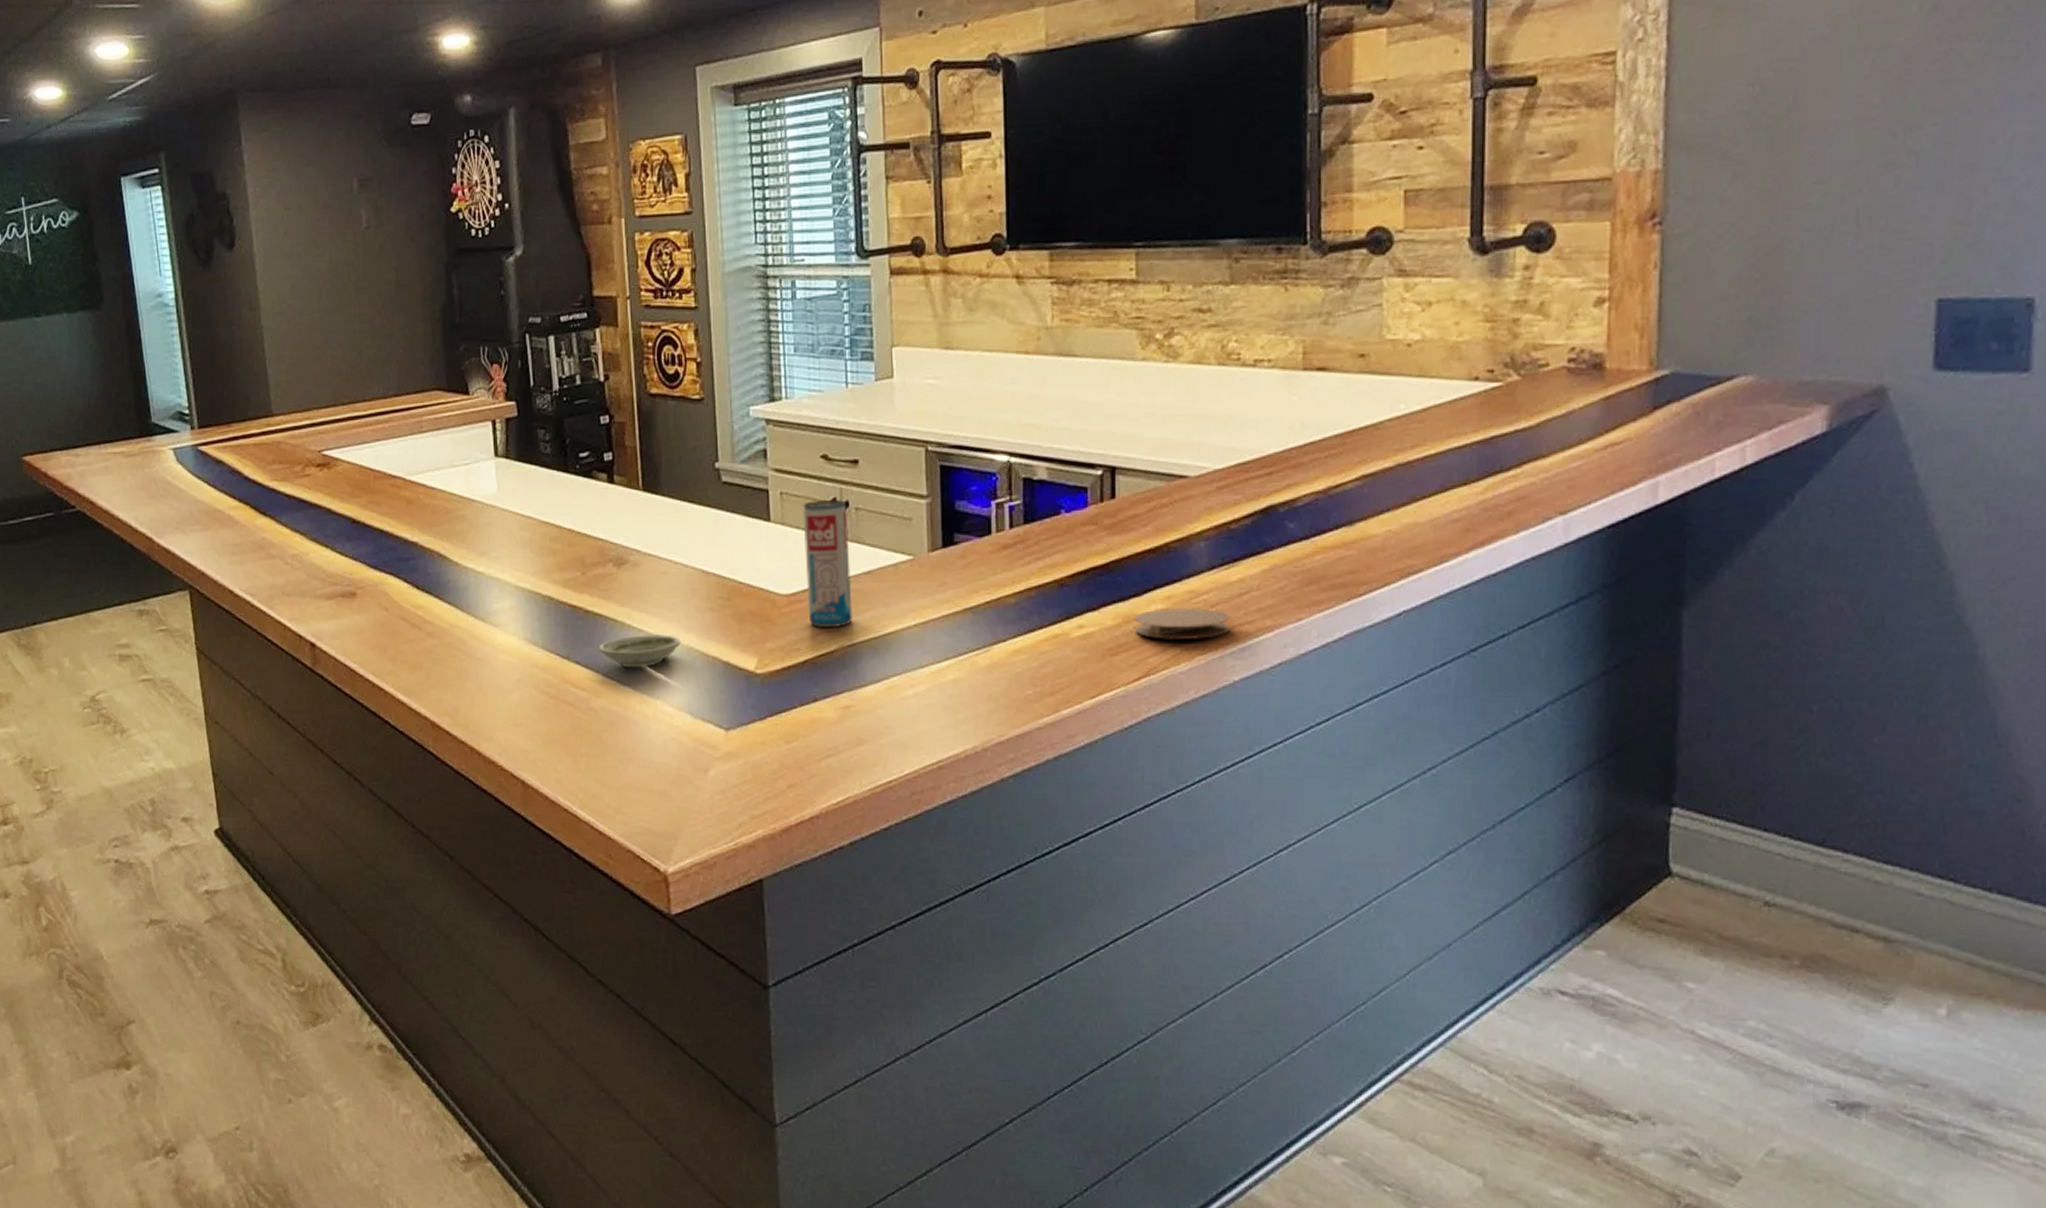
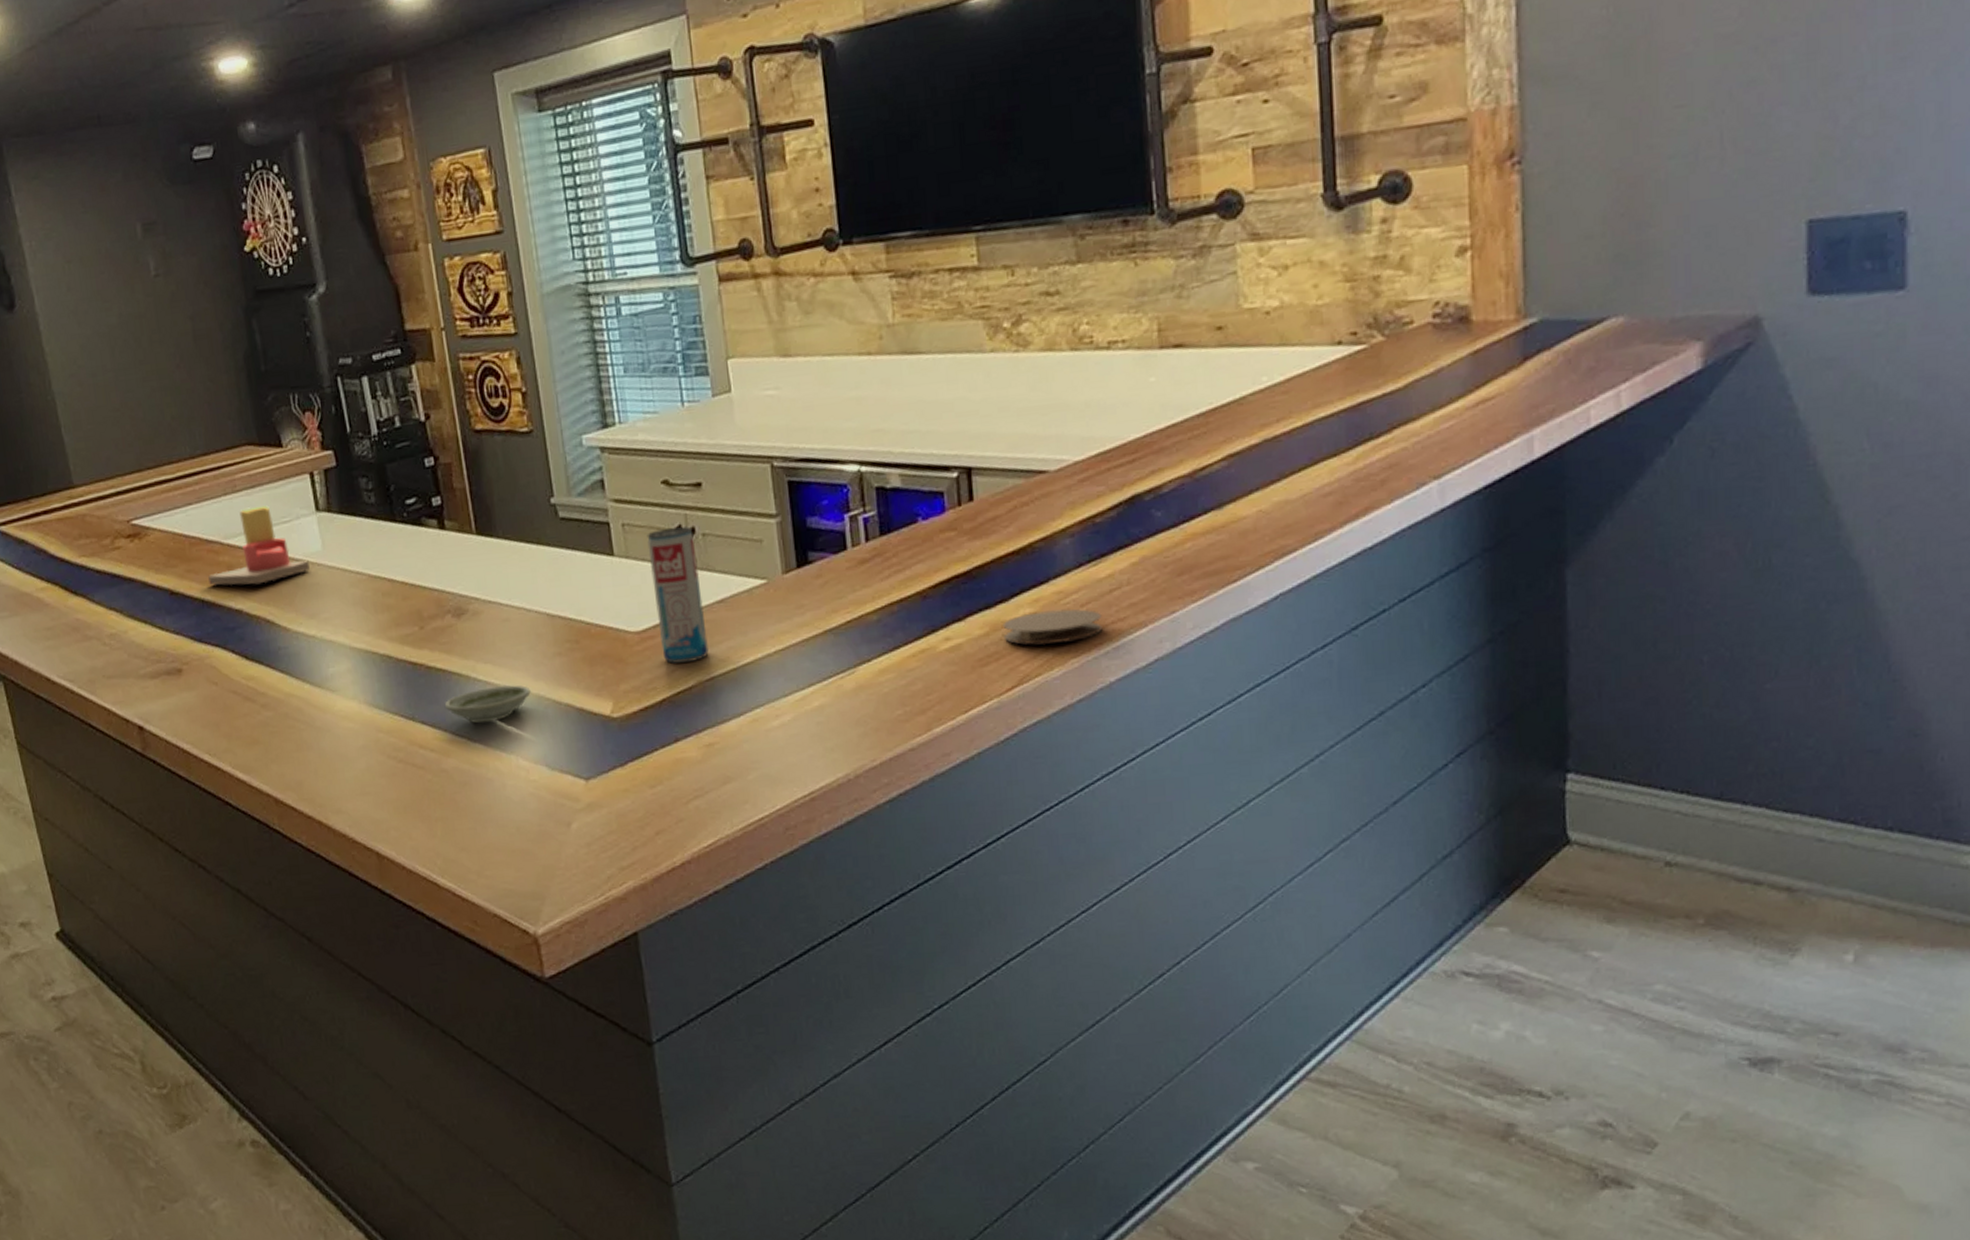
candle: none [389,447,484,520] -> present [208,505,310,586]

